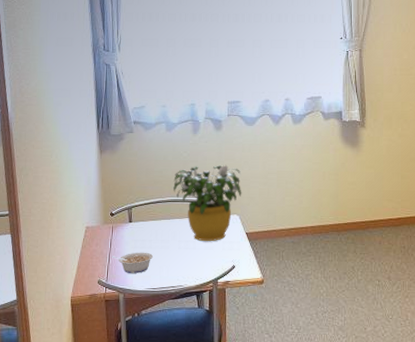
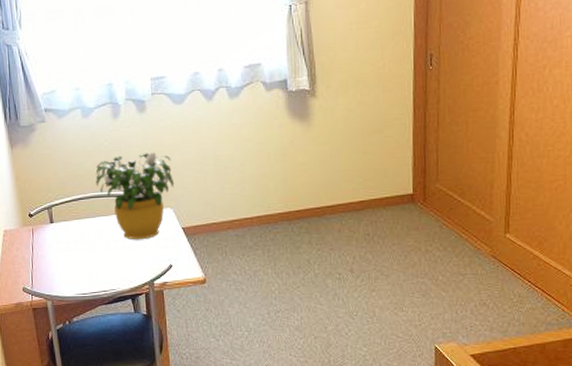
legume: present [112,252,154,273] -> none [35,255,81,278]

